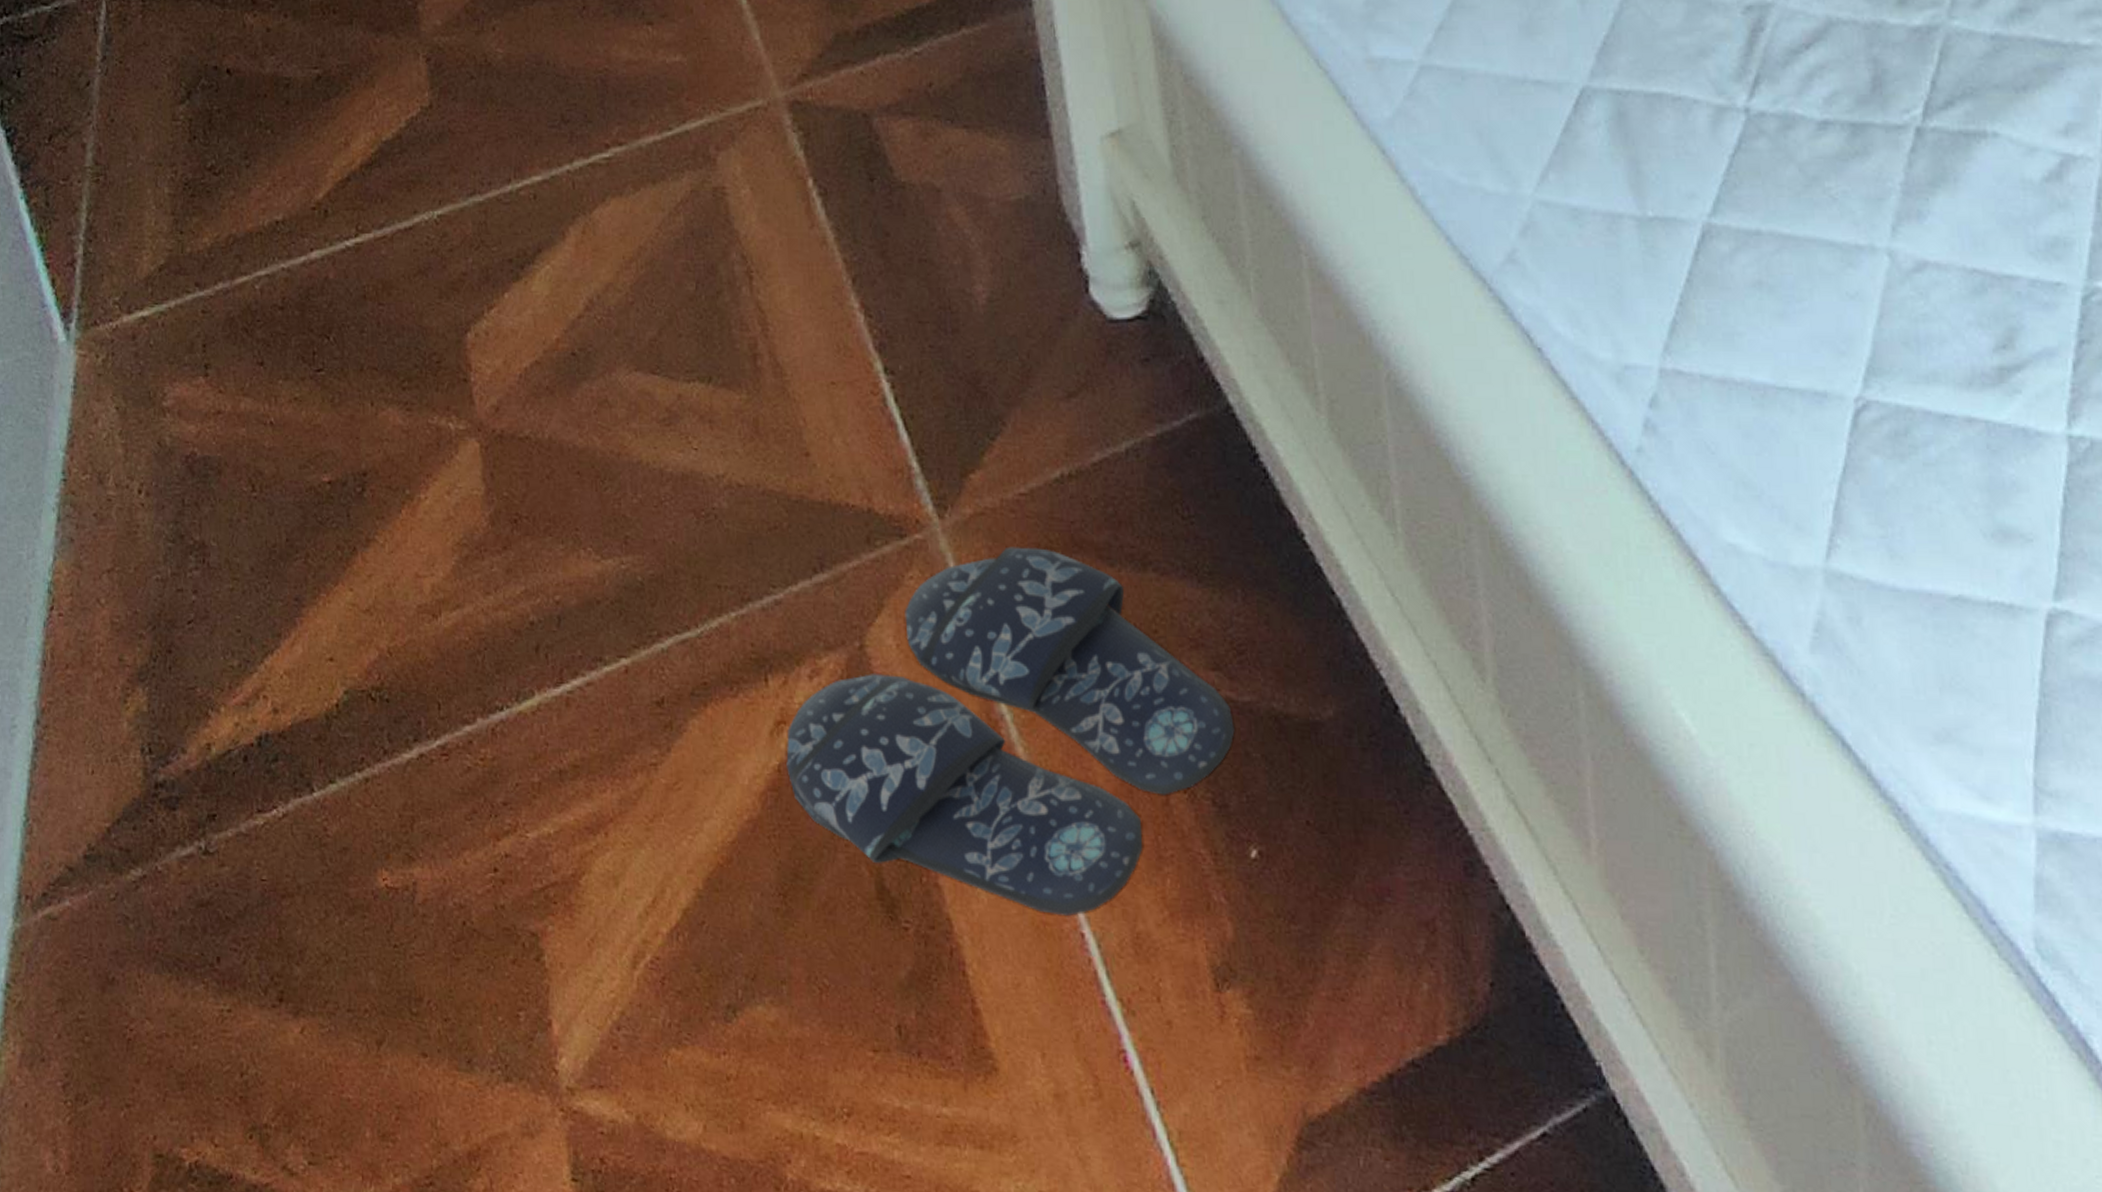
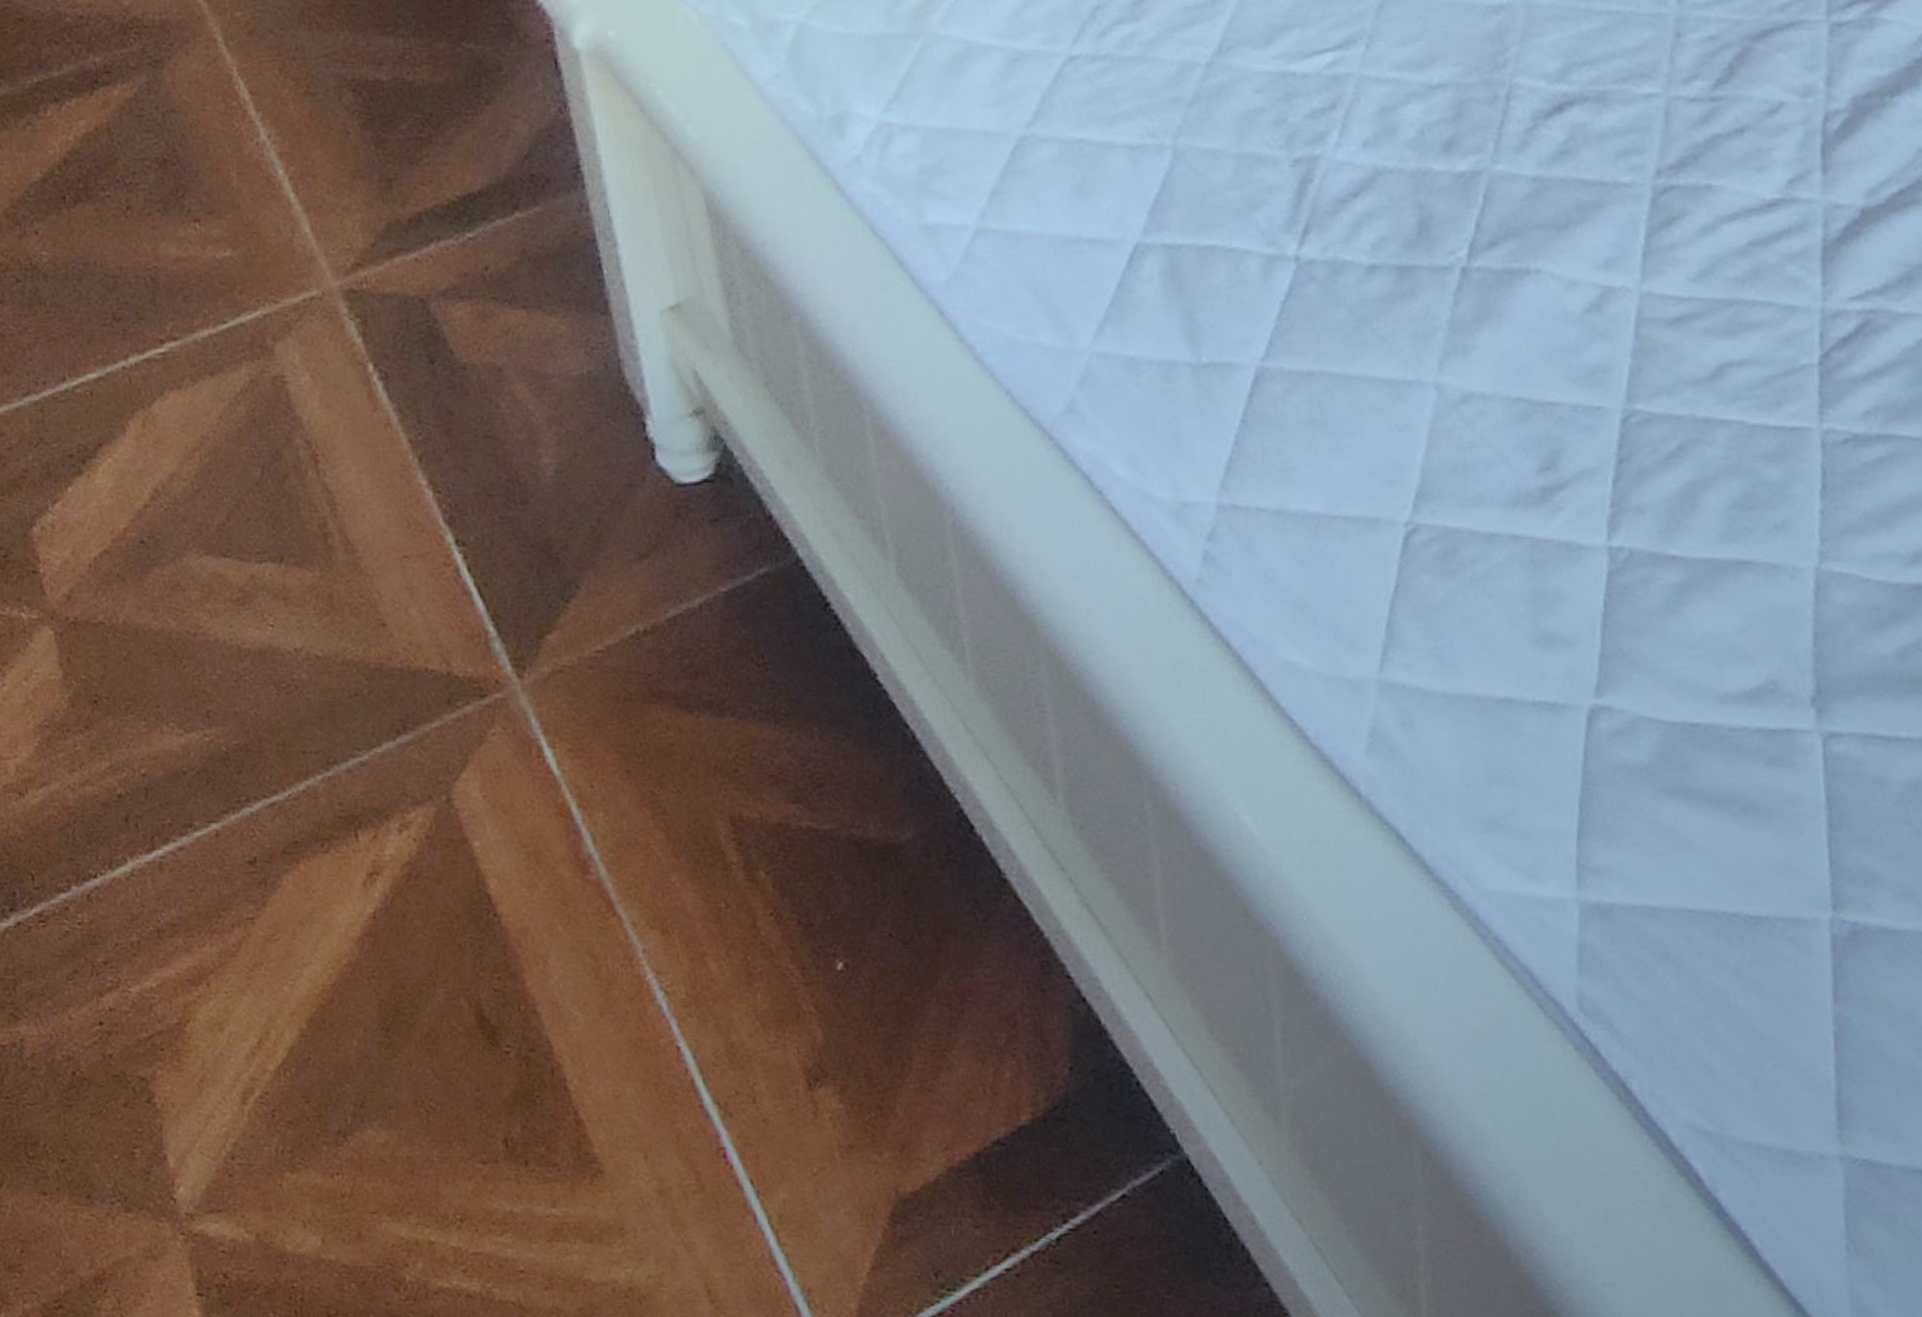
slippers: present [786,546,1235,916] -> none [380,700,817,1032]

